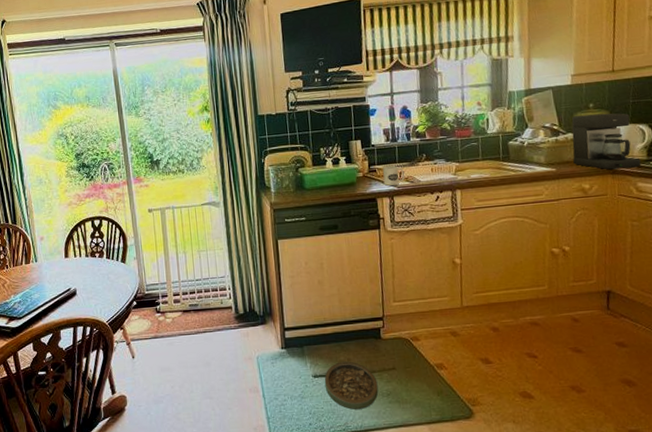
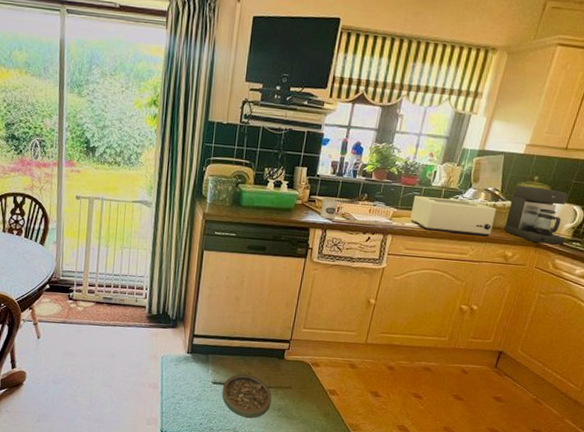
toaster: none [472,140,562,178] -> present [410,196,496,237]

